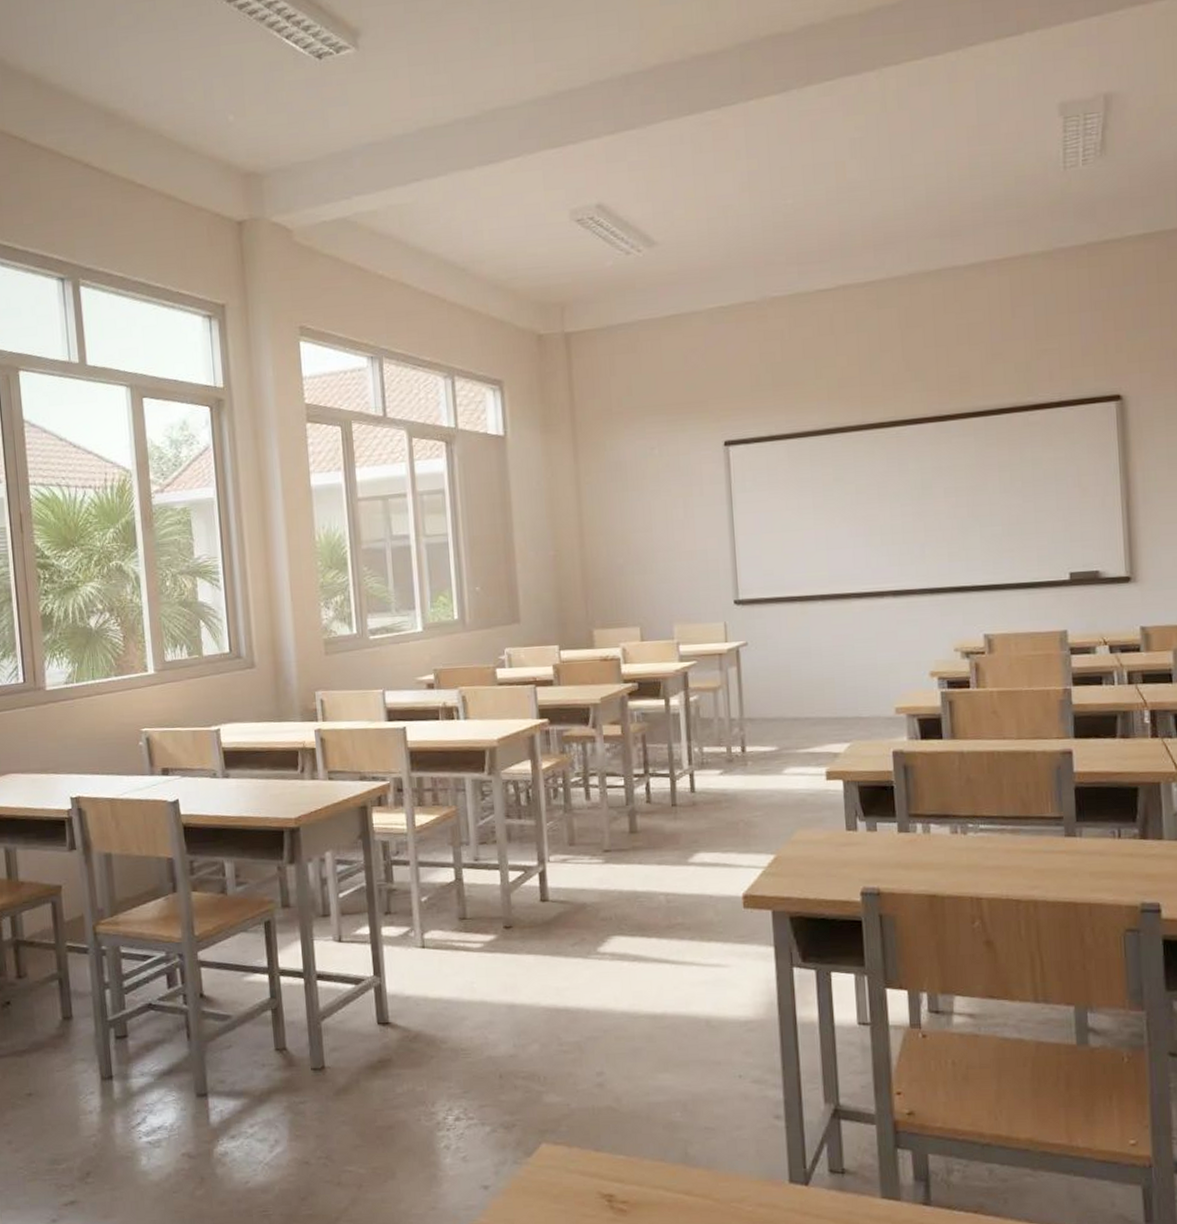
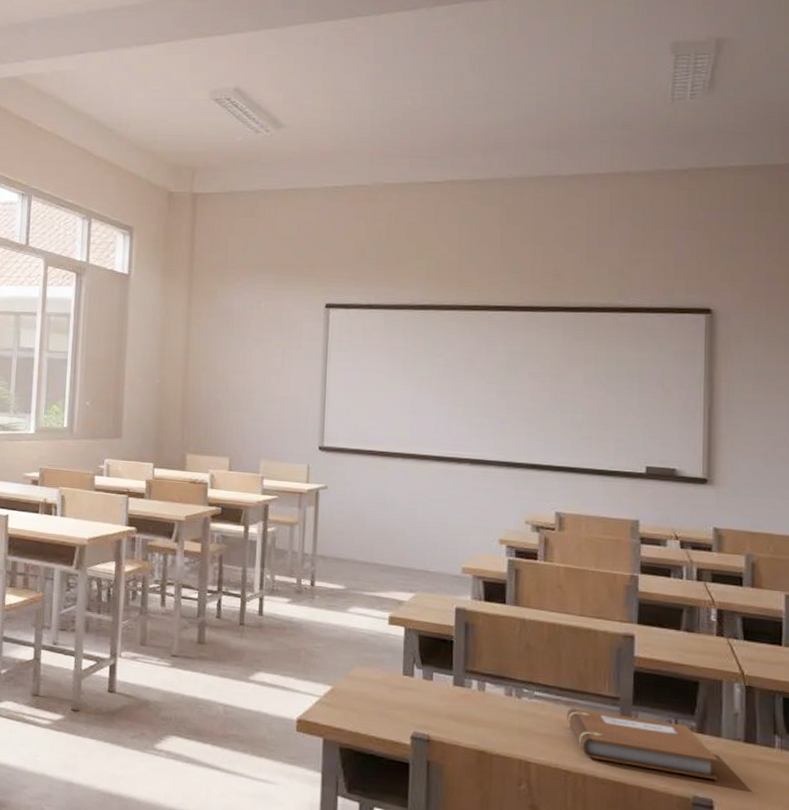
notebook: none [1012,833,1163,884] -> present [566,708,718,781]

